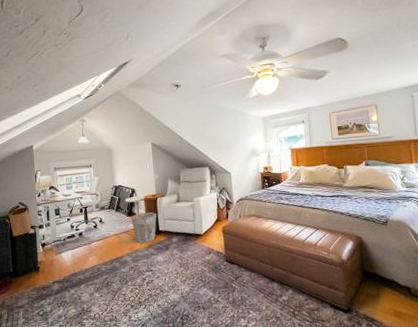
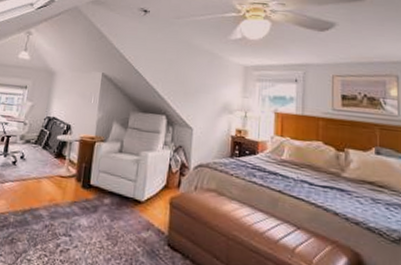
waste bin: present [131,212,157,243] -> none [58,157,91,197]

